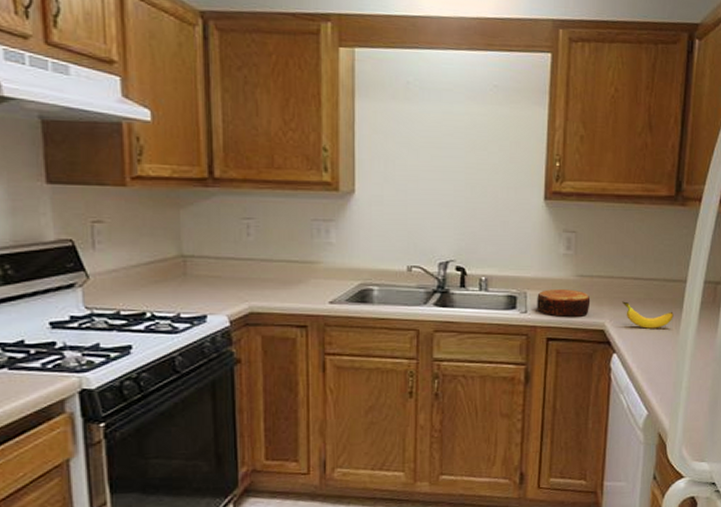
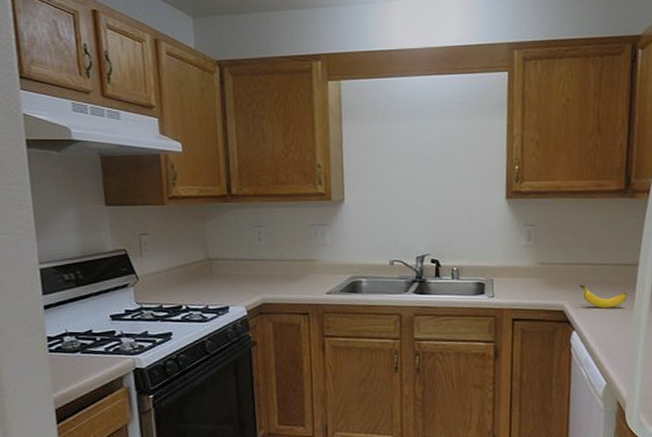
bowl: present [537,289,591,317] -> none [503,275,551,300]

